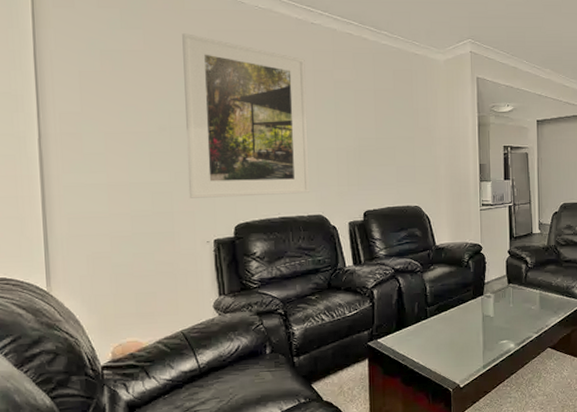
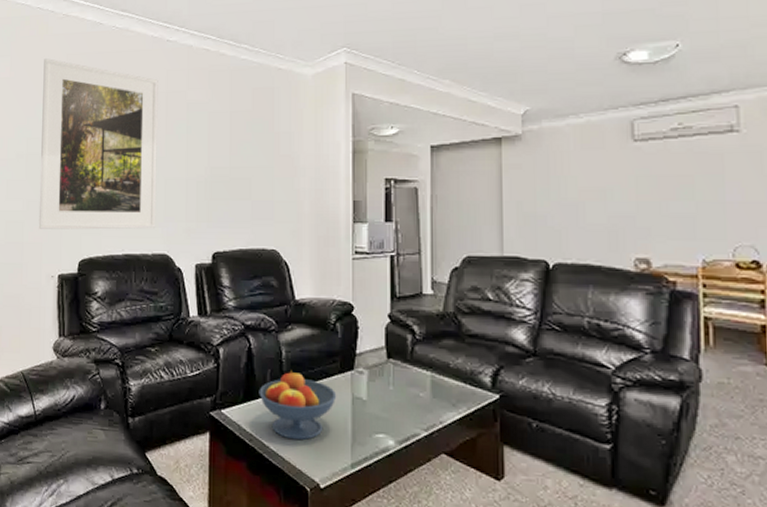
fruit bowl: none [408,301,471,355] -> present [259,371,337,441]

